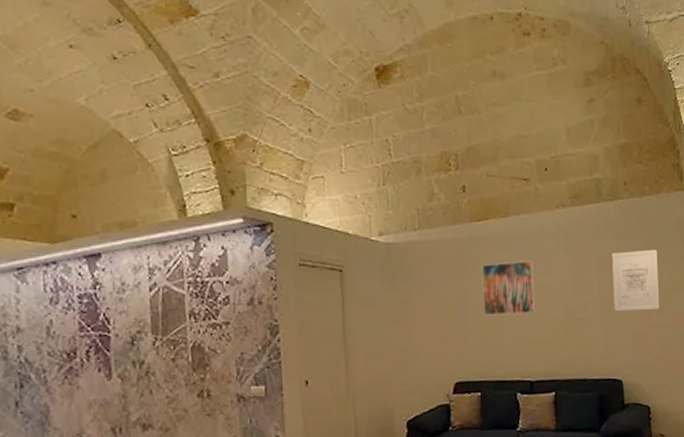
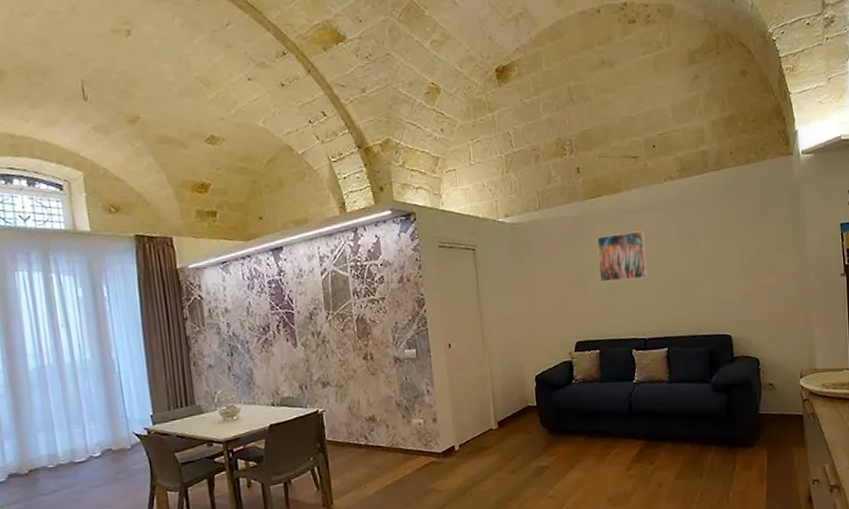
wall art: present [612,249,659,312] -> none [719,213,767,273]

